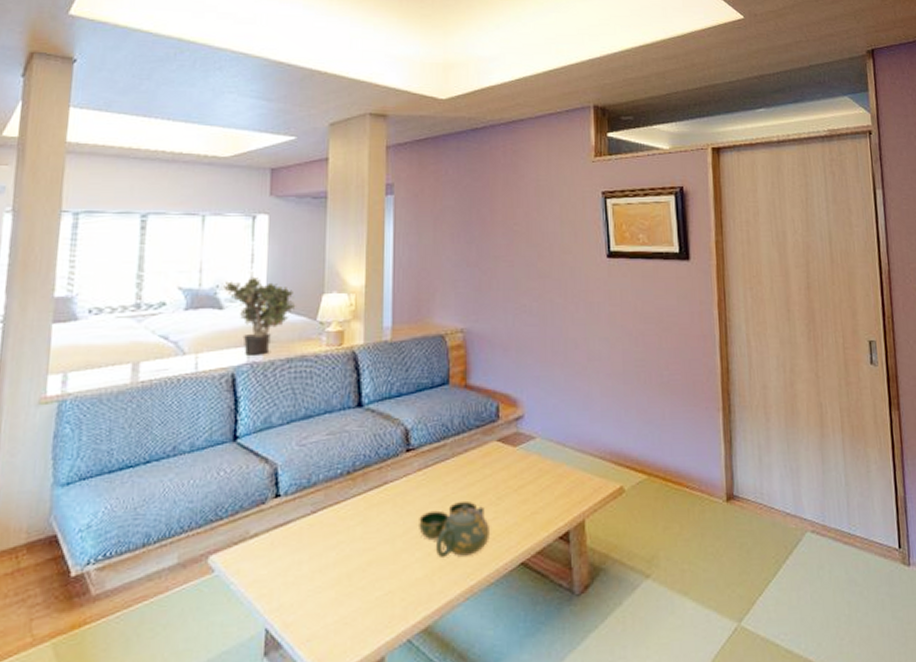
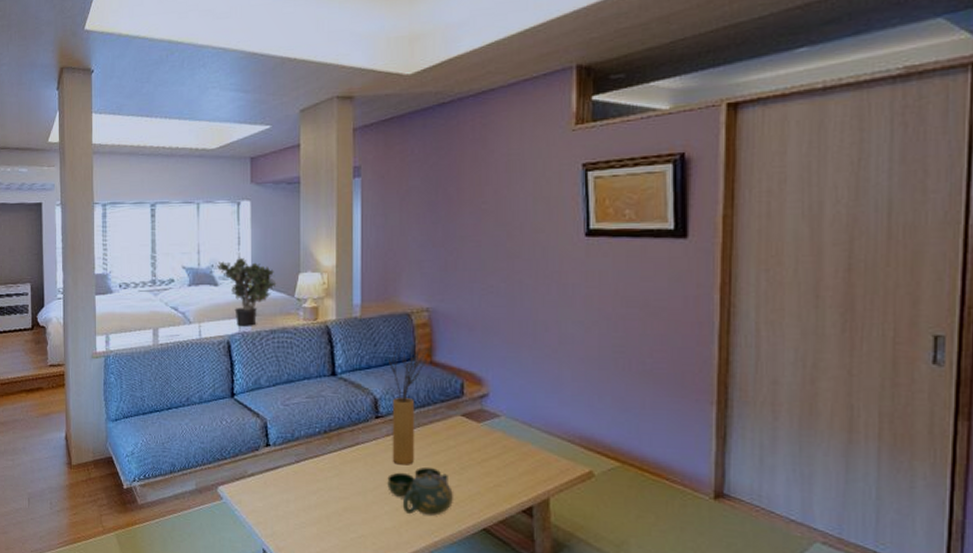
vase: none [420,367,462,502] -> present [387,344,427,465]

